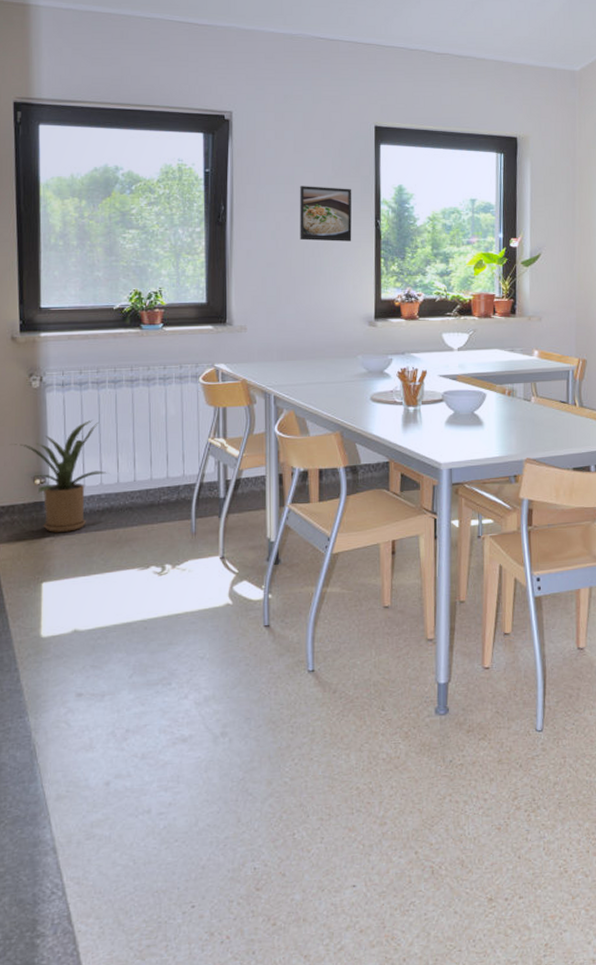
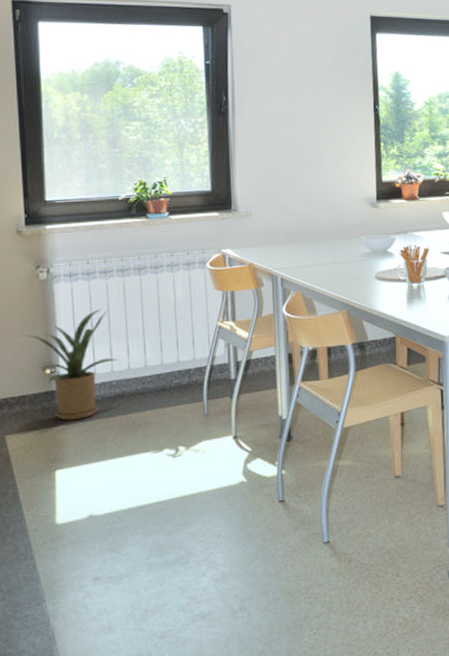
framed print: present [299,186,352,242] -> none [299,75,352,128]

